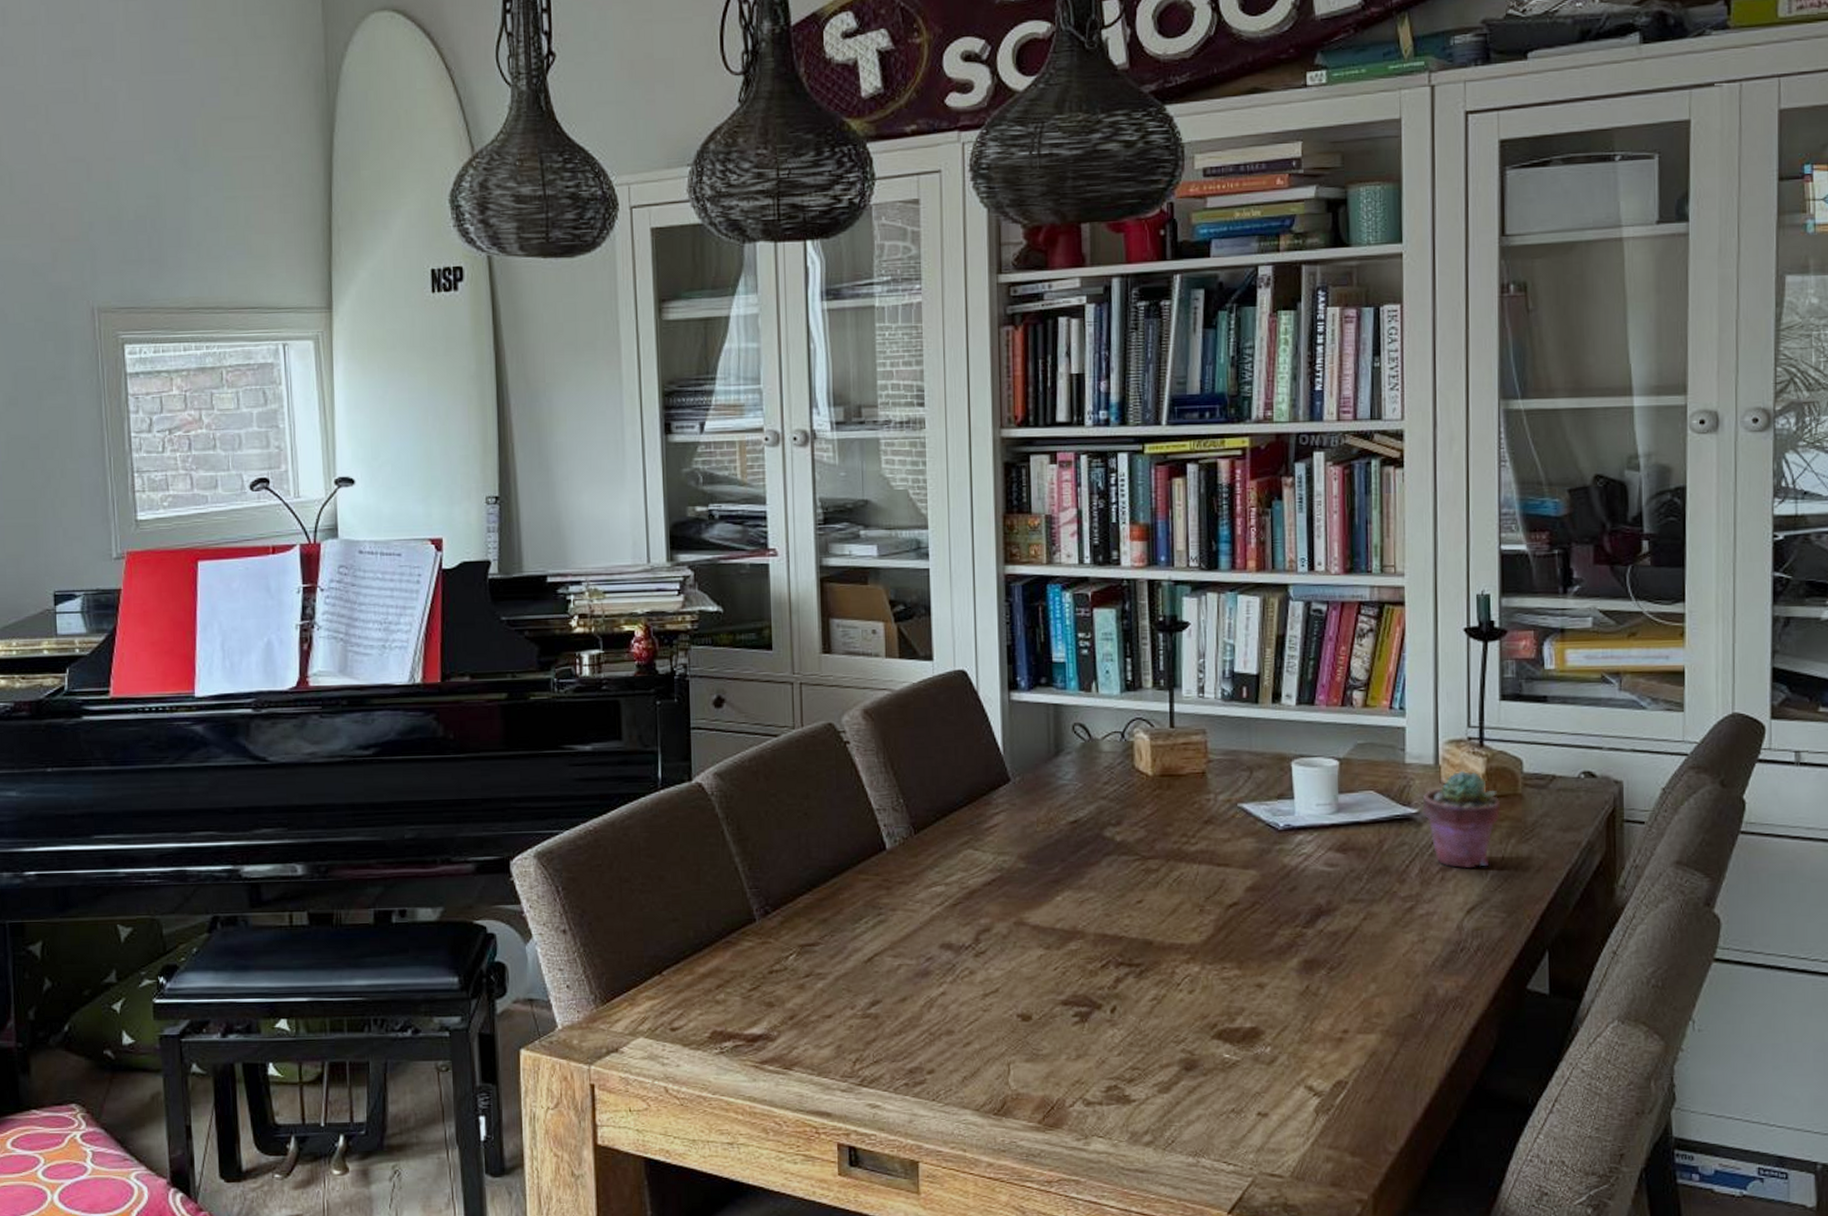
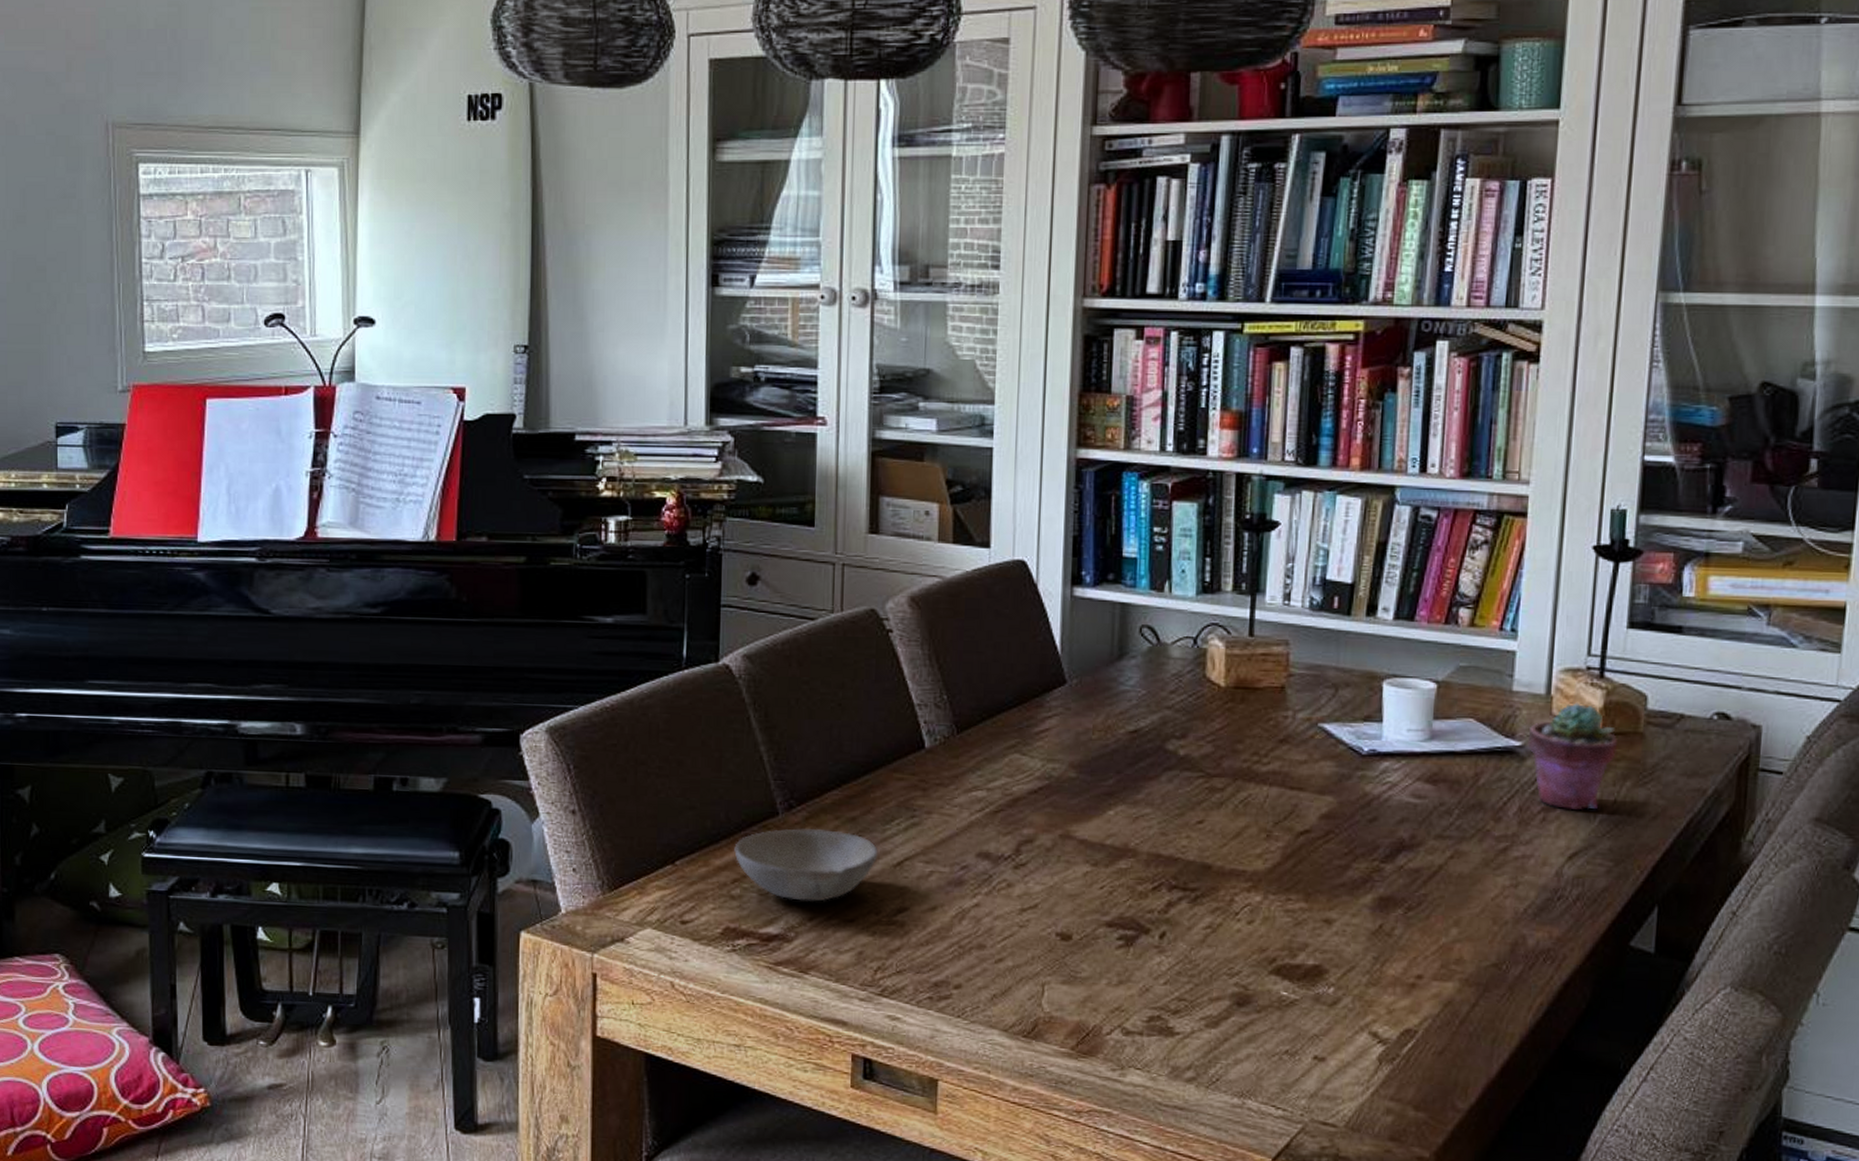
bowl: none [716,931,850,1001] -> present [734,828,878,902]

